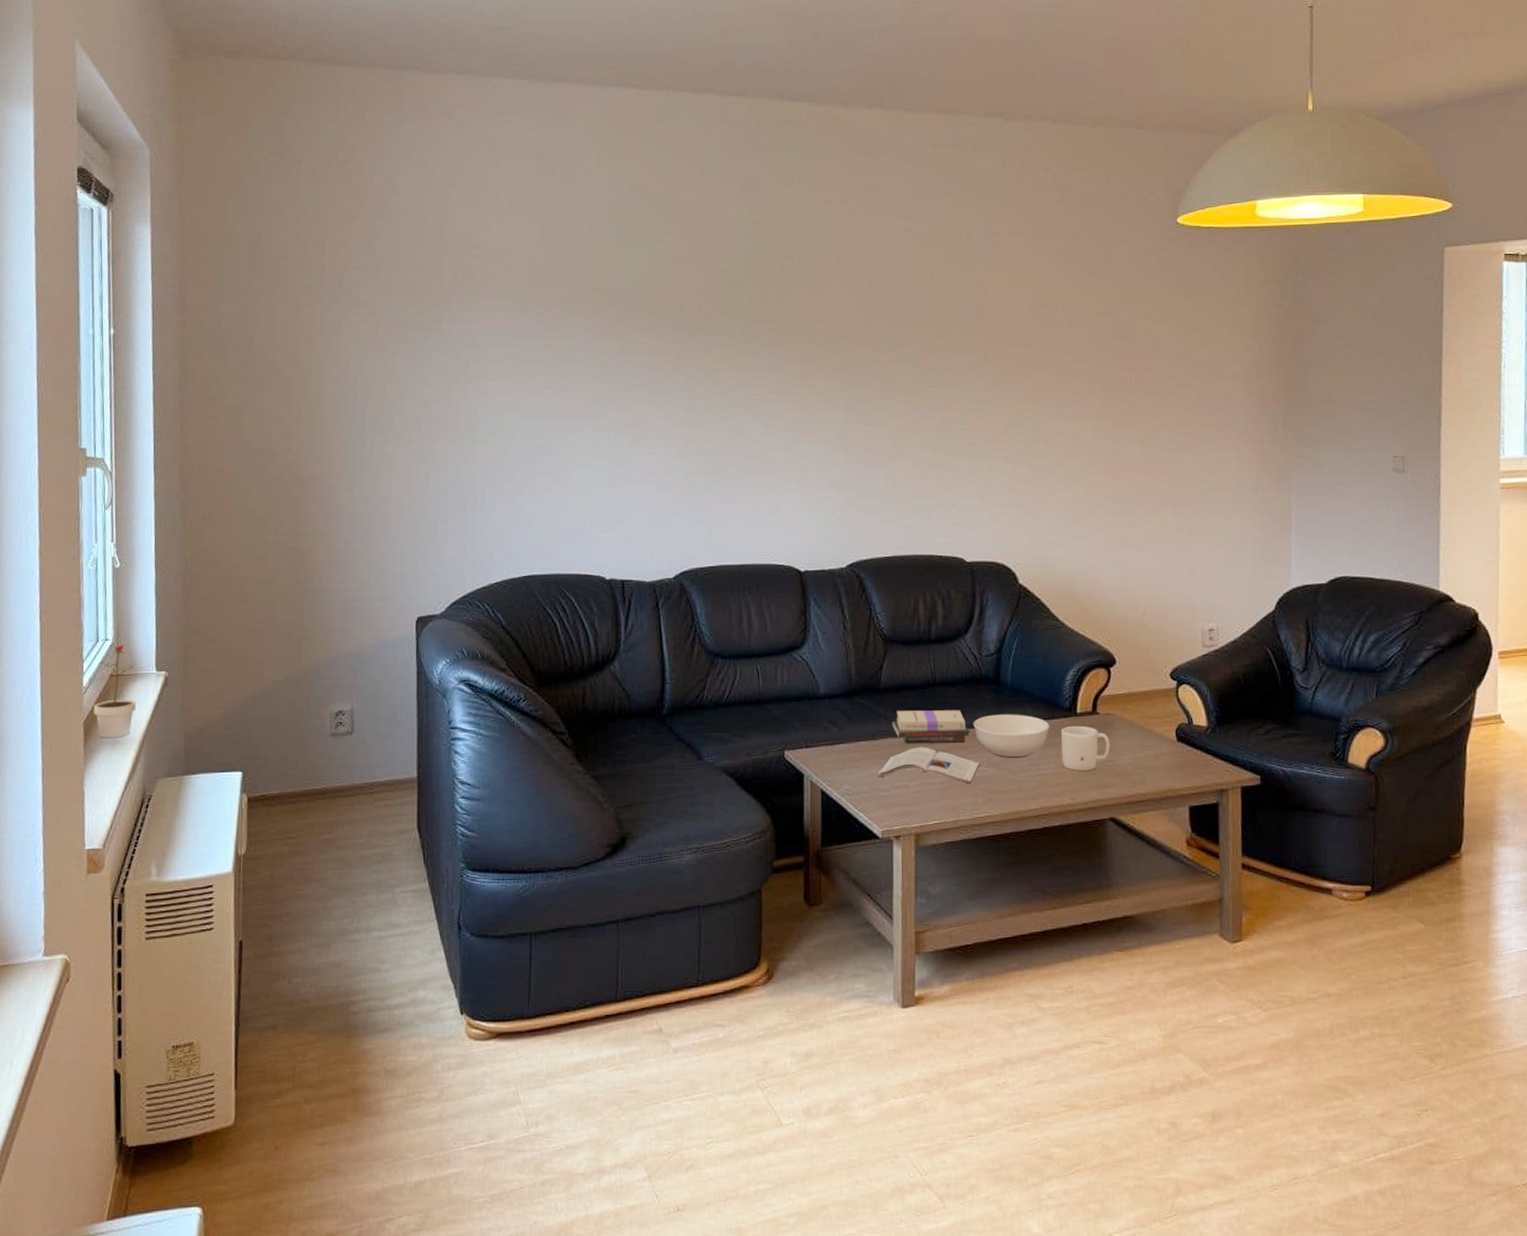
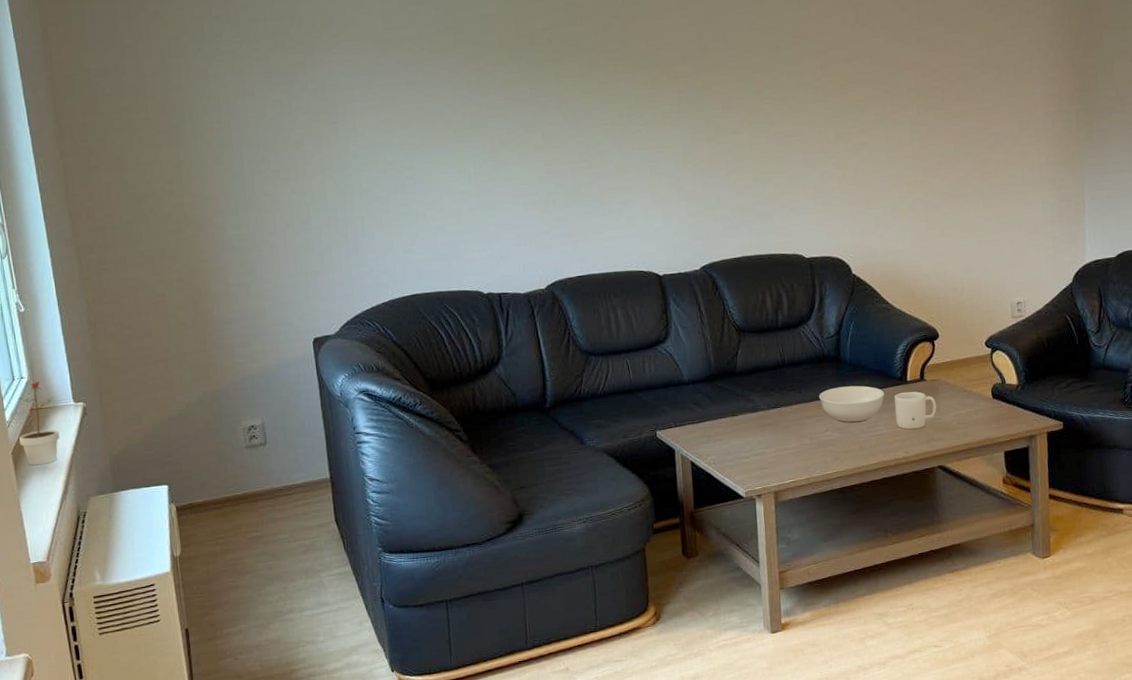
magazine: present [877,747,980,783] -> none [739,419,827,448]
books: present [892,710,970,743] -> none [749,385,816,417]

